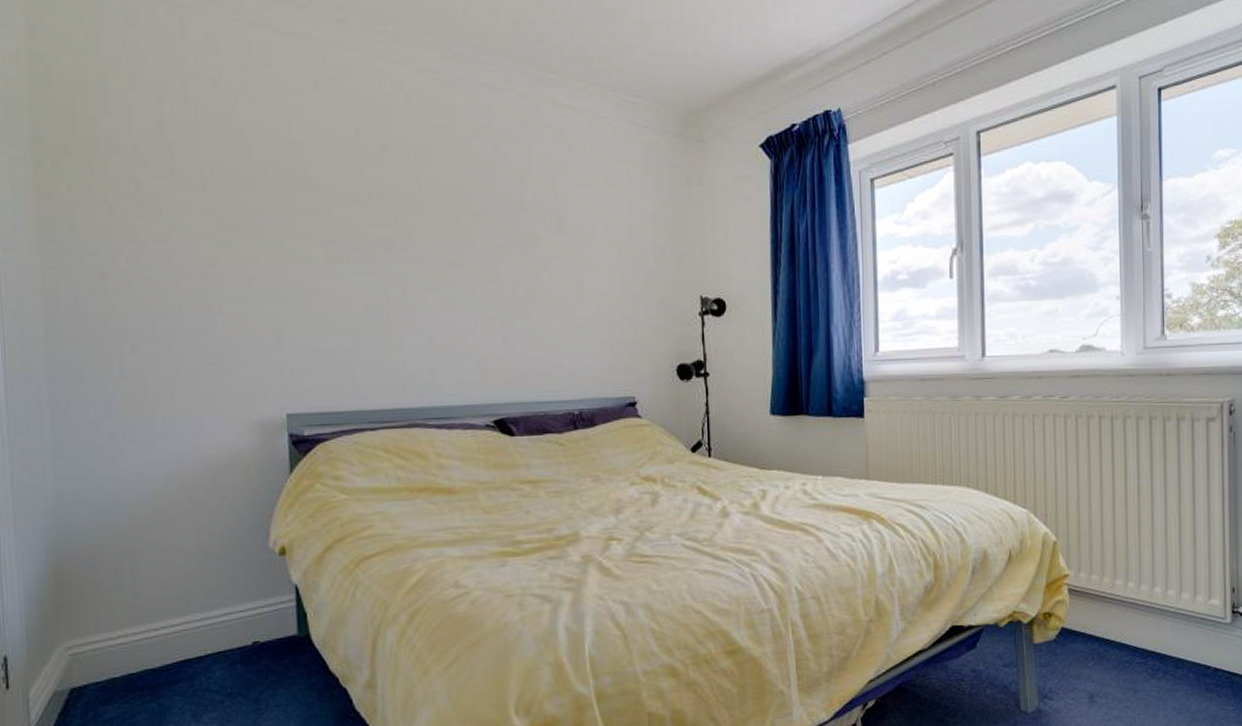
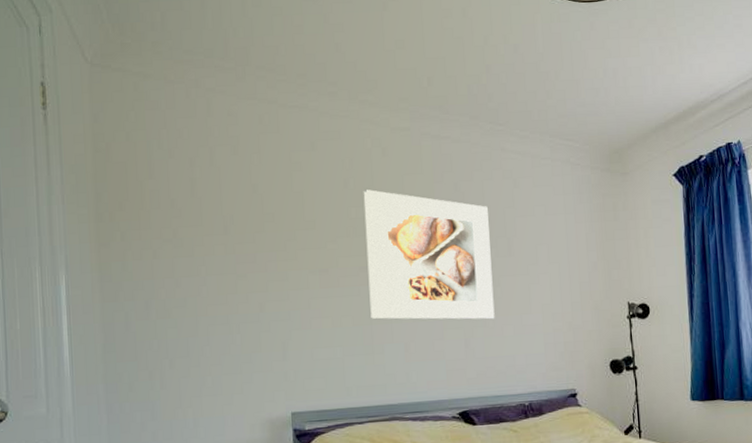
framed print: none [379,142,540,310] -> present [363,189,495,320]

